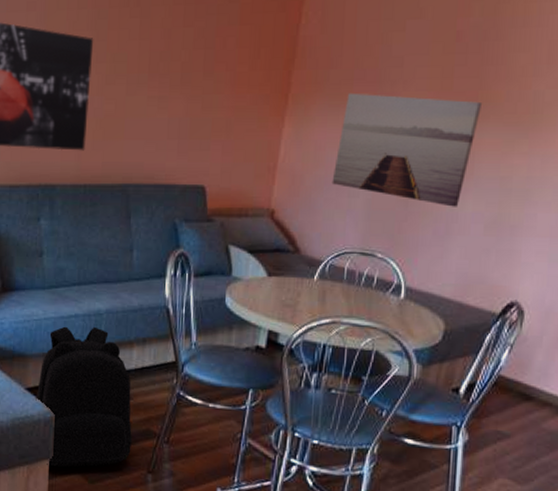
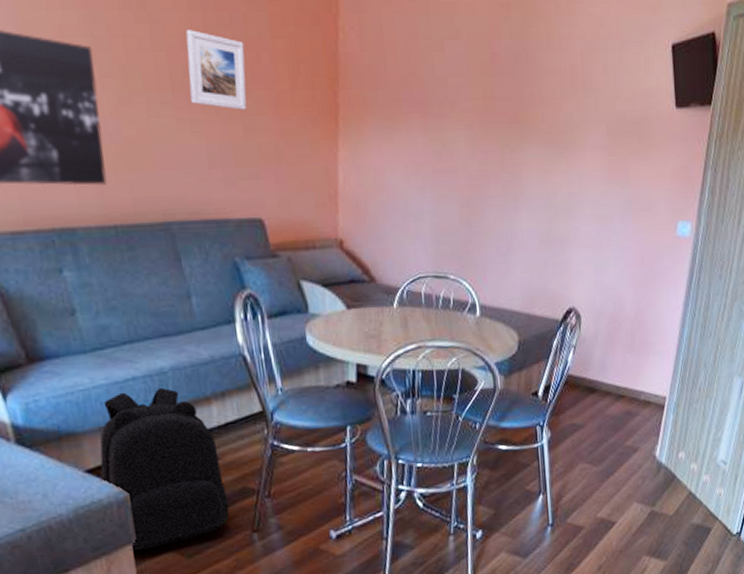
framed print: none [163,21,215,89] -> present [185,30,247,110]
wall art: present [332,92,481,207] -> none [396,114,523,225]

